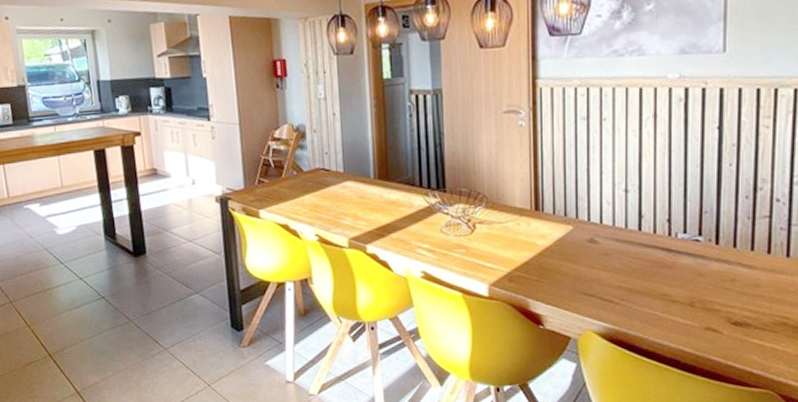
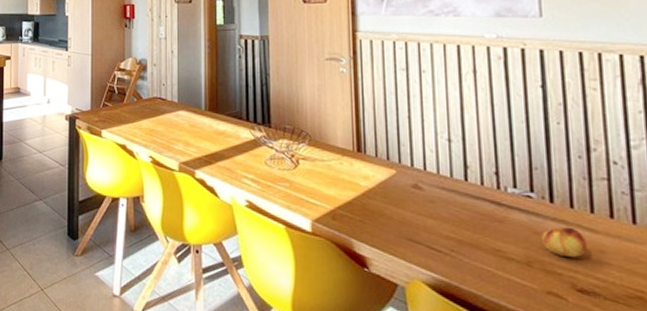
fruit: none [705,265,745,294] -> present [542,226,587,257]

